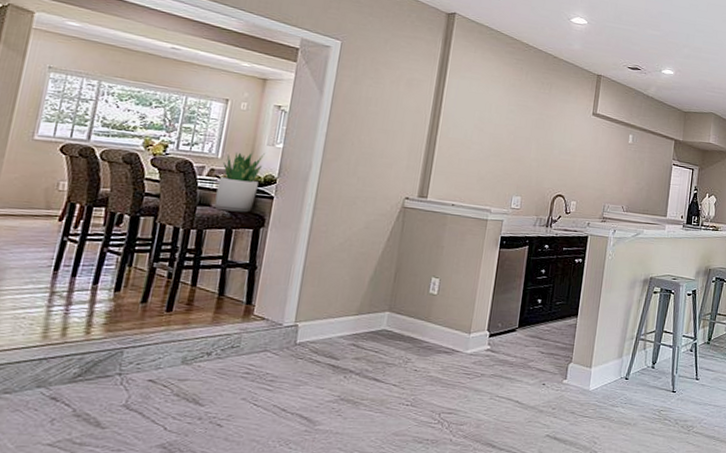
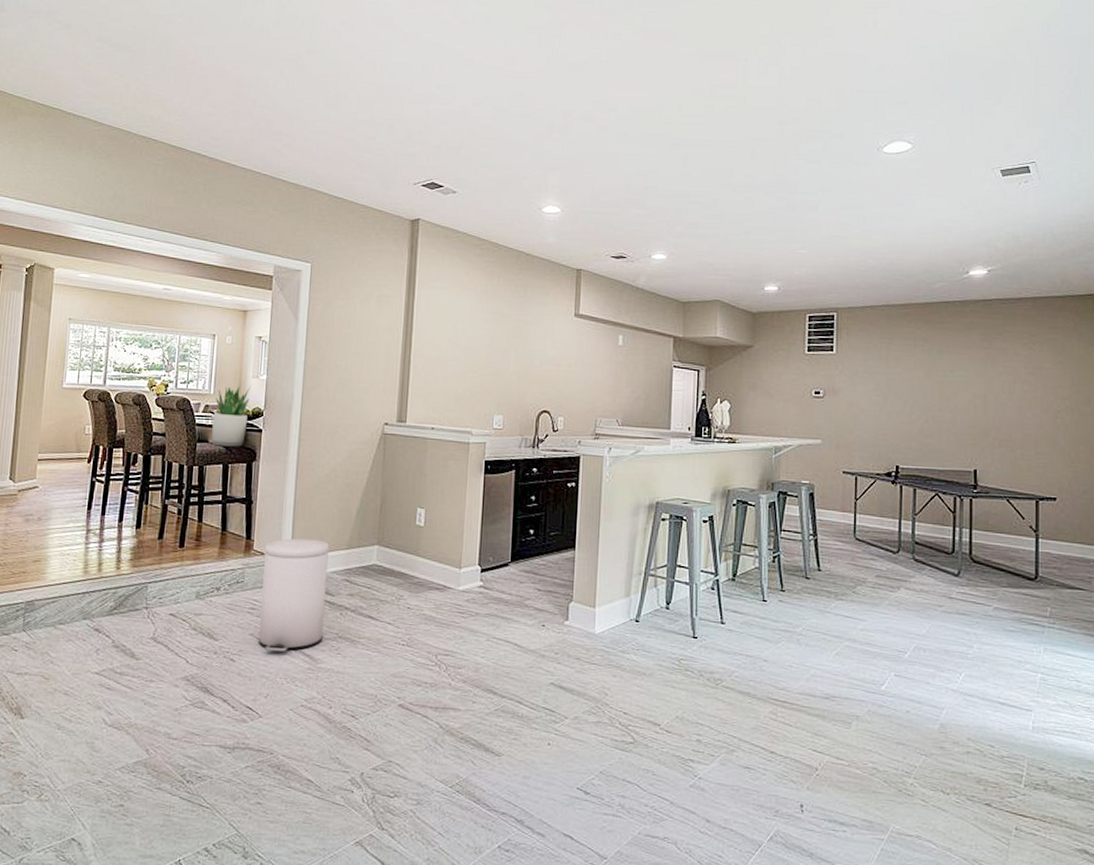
pedal bin: none [250,304,338,416] -> present [258,538,329,653]

